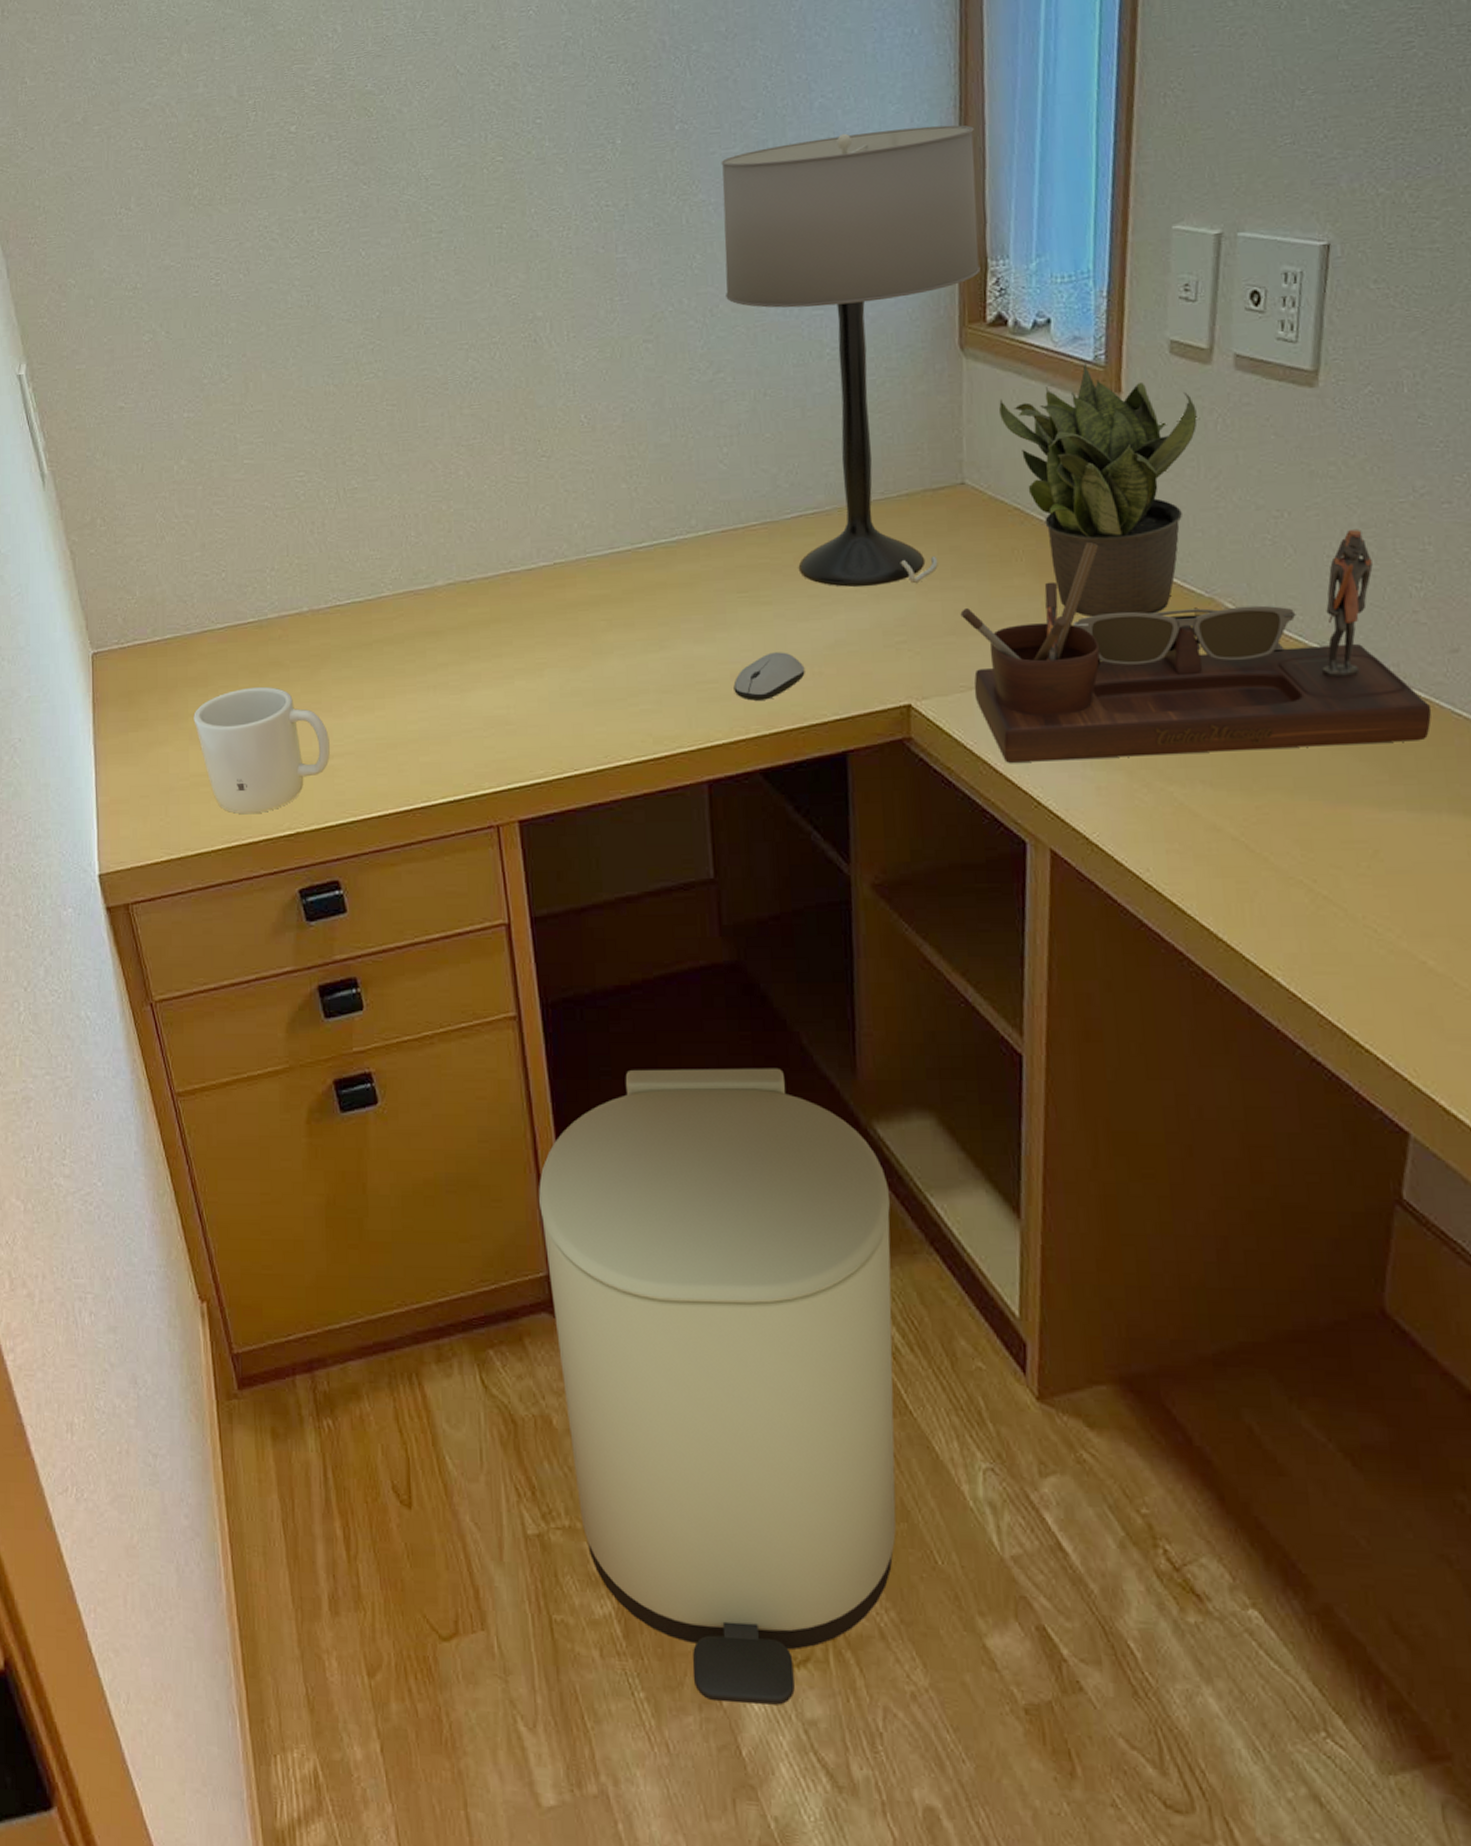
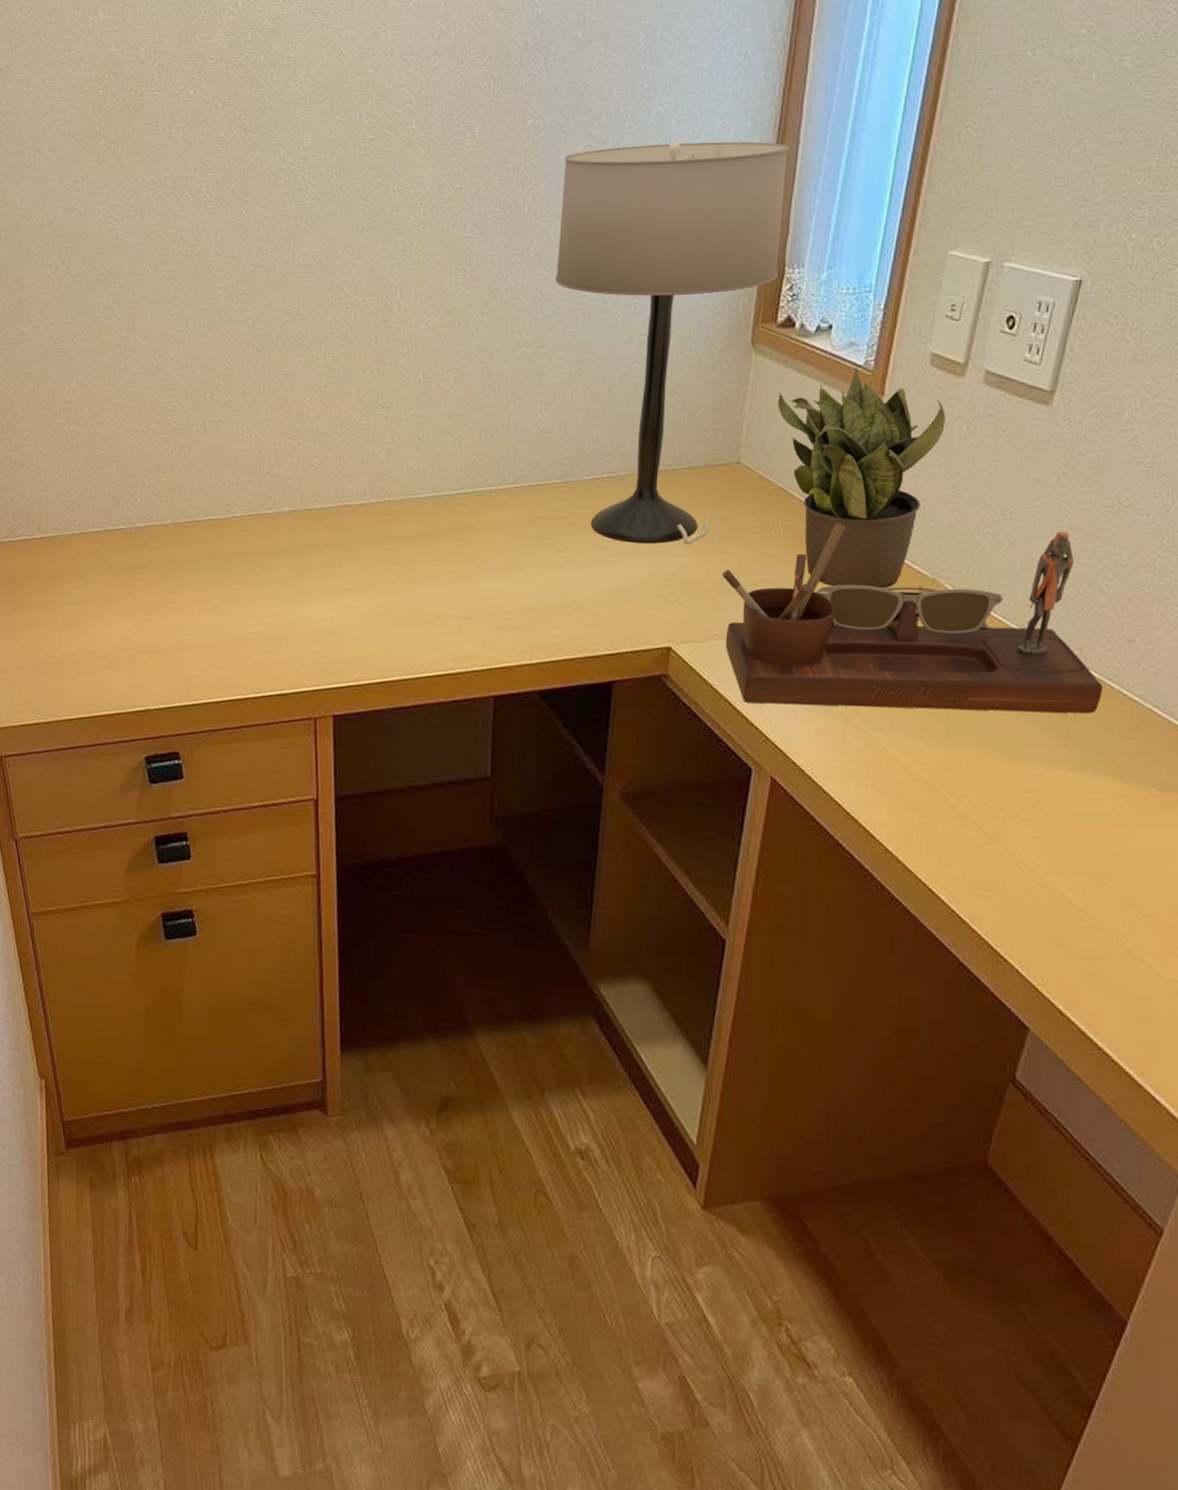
mug: present [193,686,330,815] -> none [67,584,181,691]
pedal bin: present [539,1068,896,1705] -> none [320,925,604,1418]
computer mouse: present [733,652,805,701] -> none [524,593,586,633]

